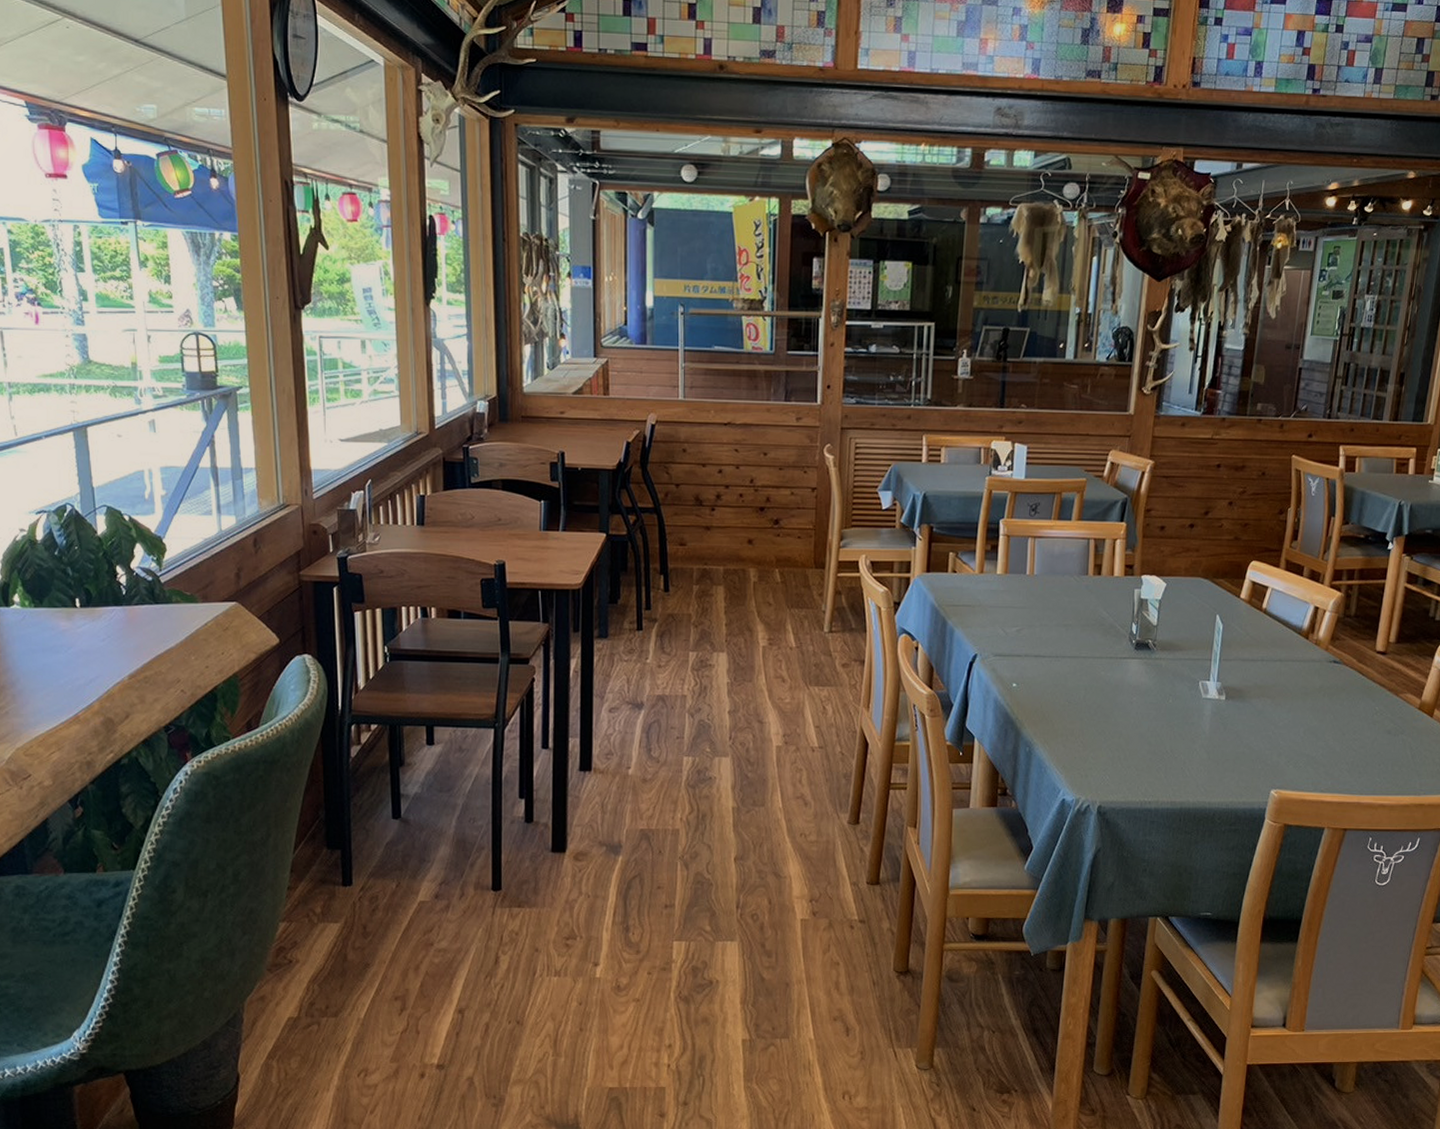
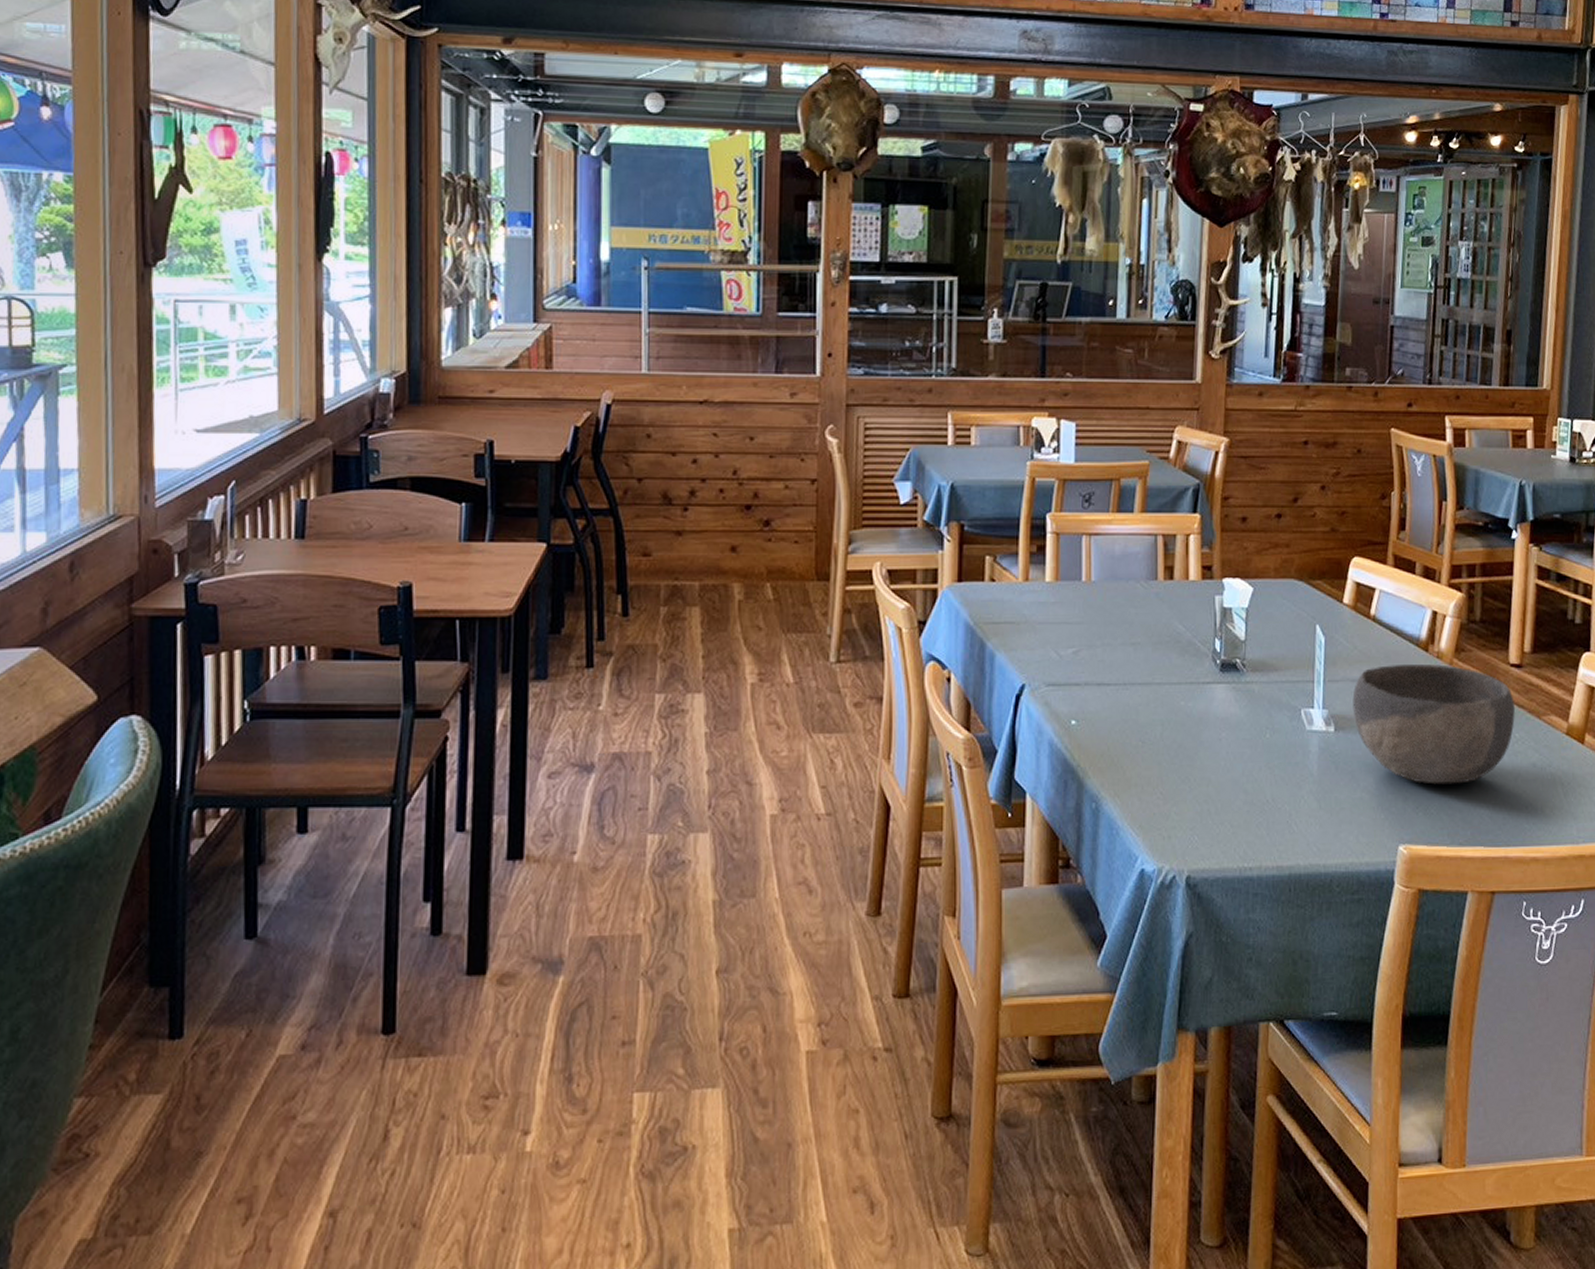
bowl: none [1241,648,1378,745] -> present [1352,663,1516,785]

